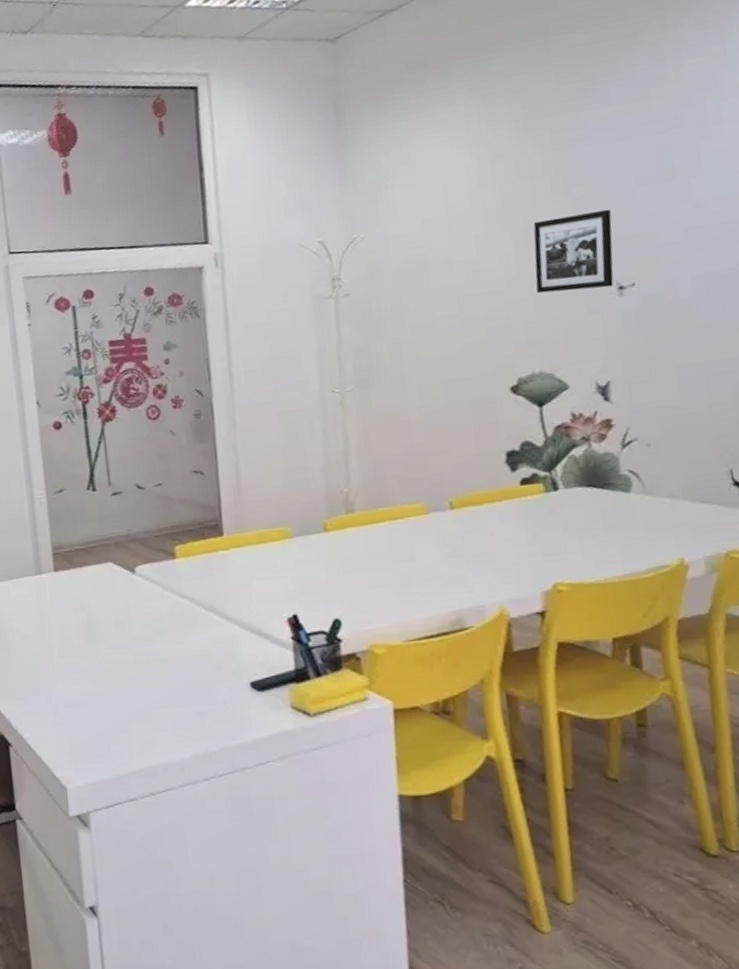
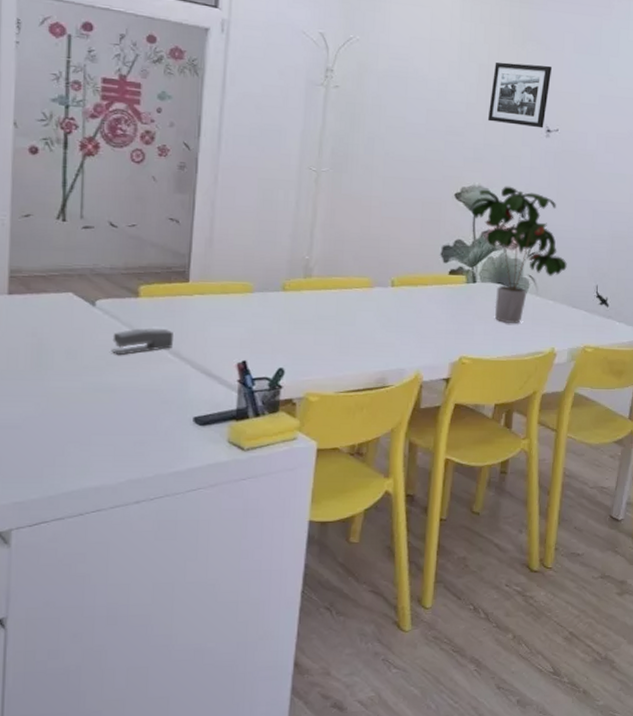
stapler: none [156,589,217,622] -> present [111,328,173,355]
potted plant: none [534,365,682,535] -> present [471,186,567,323]

